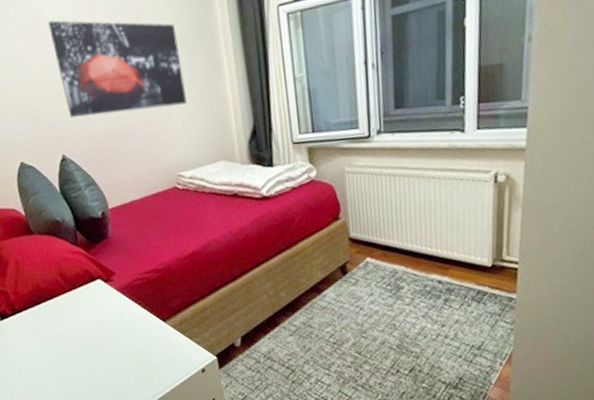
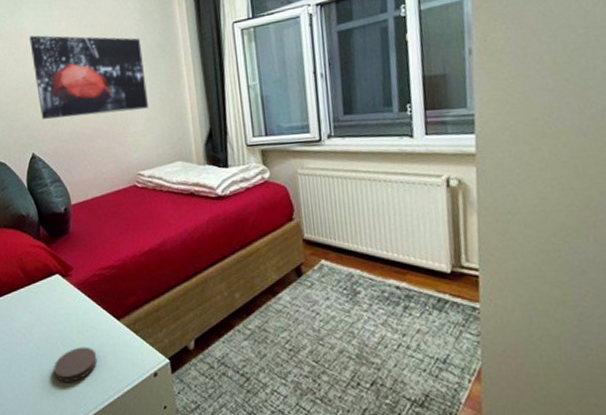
coaster: none [102,348,145,381] -> present [54,347,97,382]

